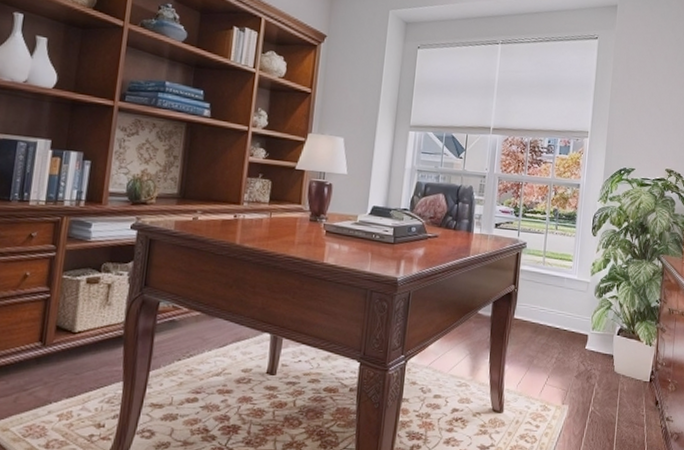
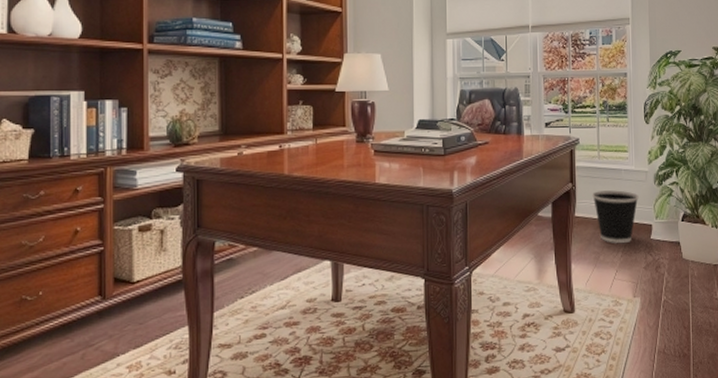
wastebasket: none [533,296,578,351] -> present [592,190,639,244]

